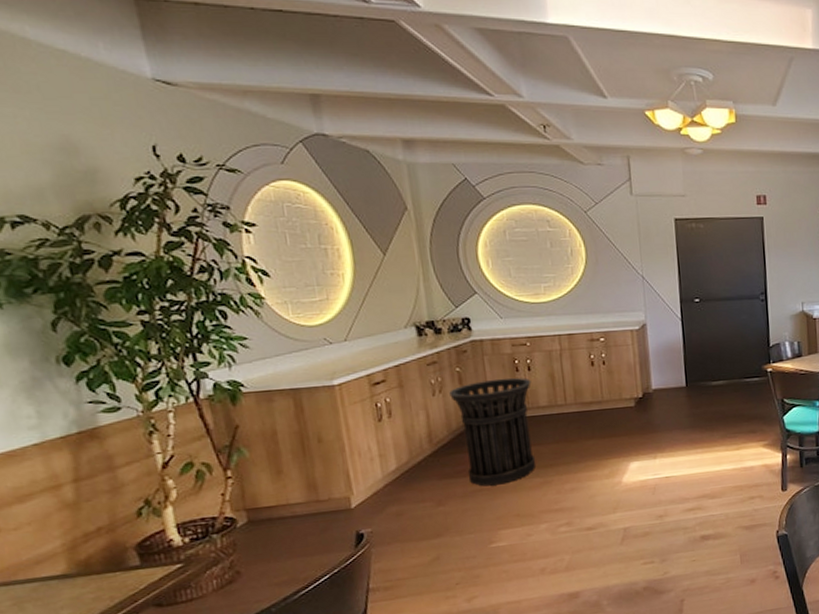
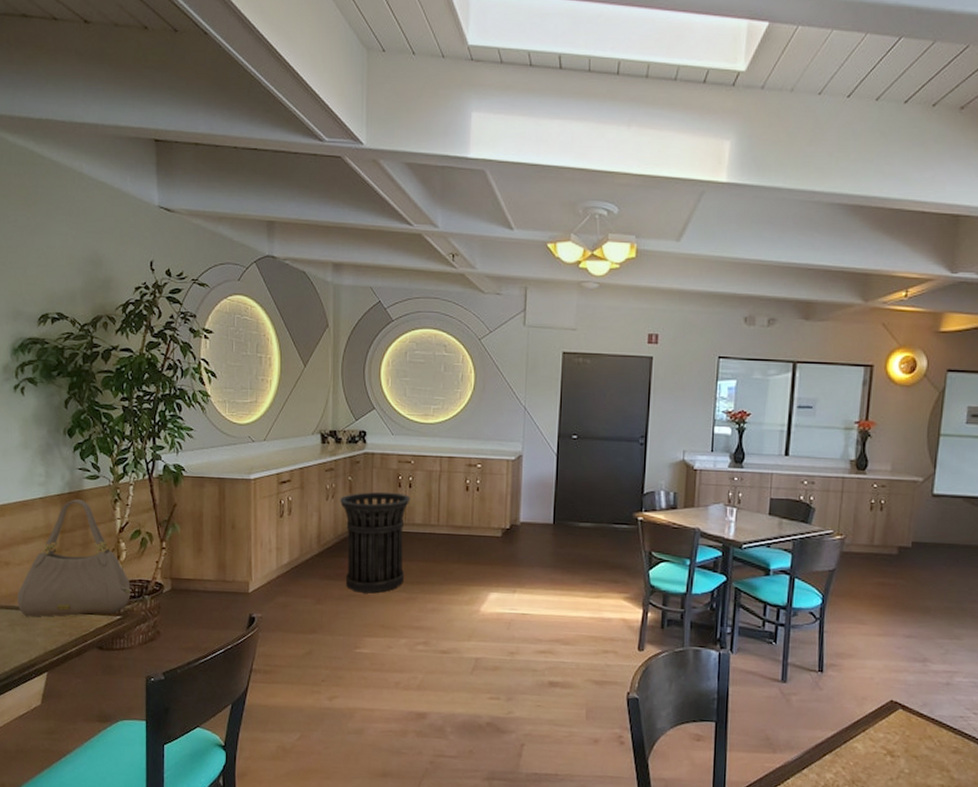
handbag: none [20,438,192,590] -> present [18,499,131,617]

